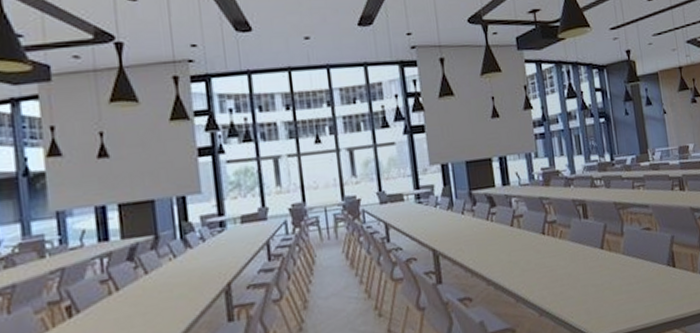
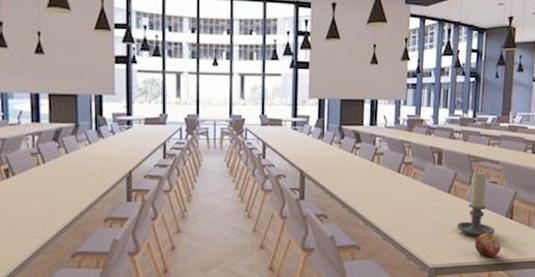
candle holder: none [618,218,660,295] -> present [457,172,496,237]
apple: none [641,287,670,316] -> present [475,233,501,257]

